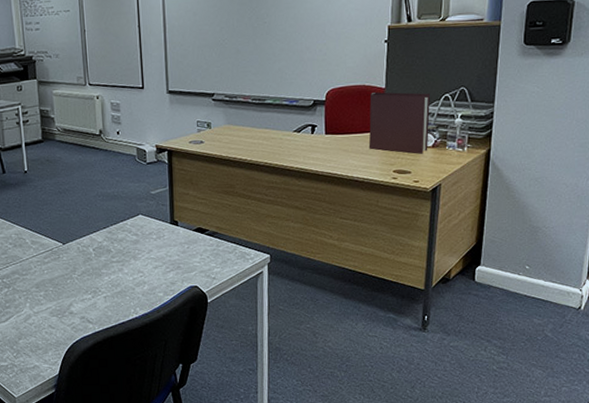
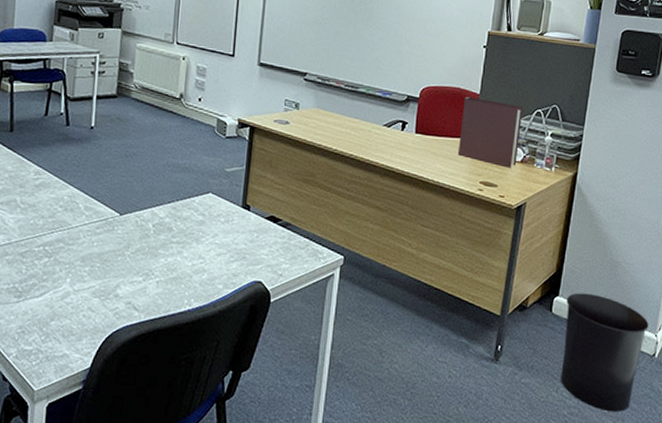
waste bin: none [488,259,573,362] -> present [561,293,649,411]

